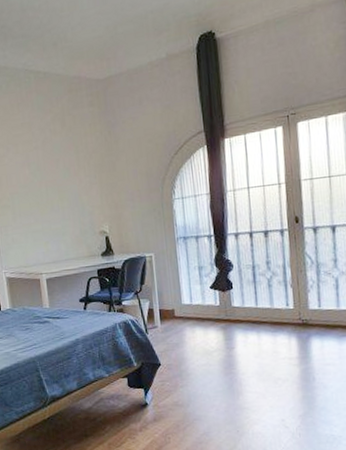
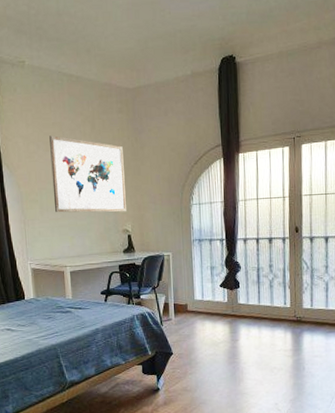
wall art: none [19,136,103,217] -> present [49,135,126,213]

